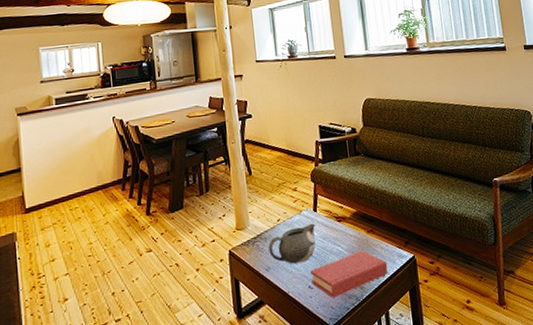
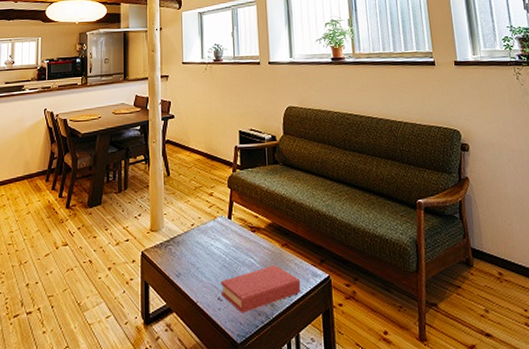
teapot: present [268,223,316,264] -> none [181,231,230,272]

